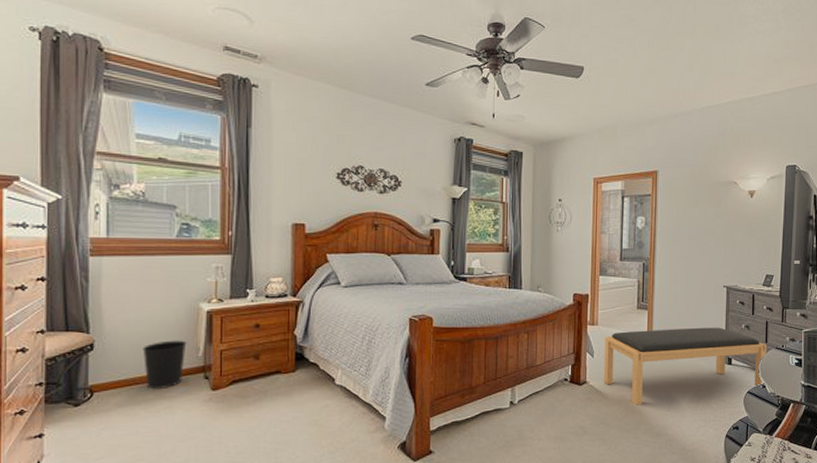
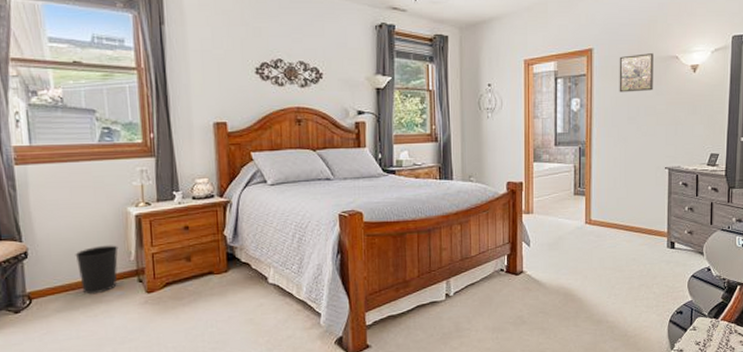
bench: present [604,327,767,405] -> none [541,210,712,293]
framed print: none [681,178,714,214] -> present [619,53,653,93]

